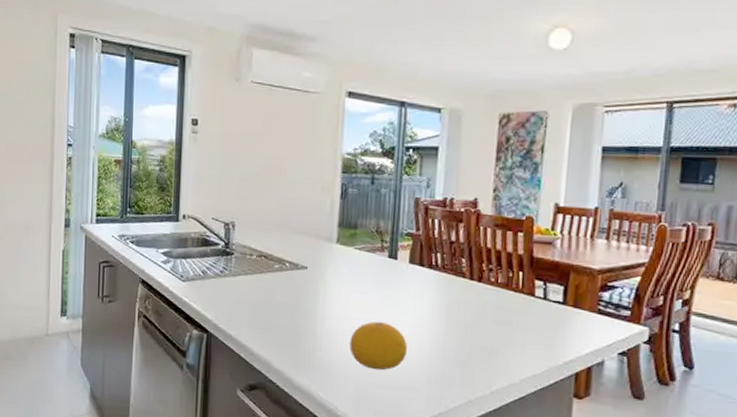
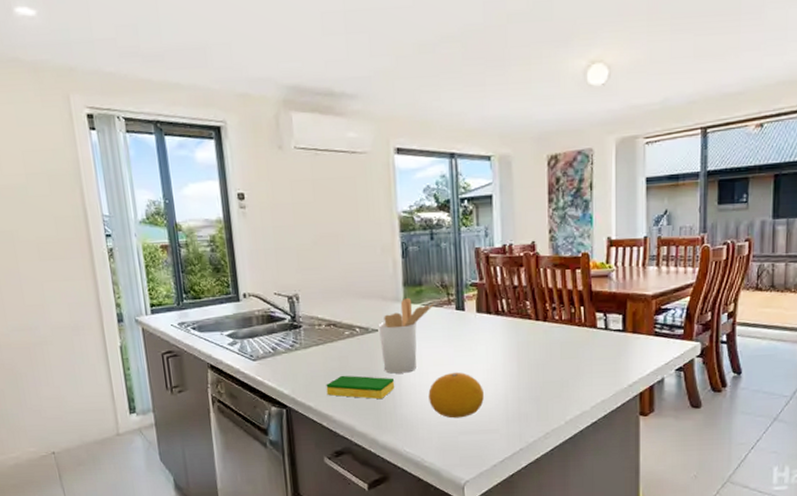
dish sponge: none [248,308,318,339] -> present [326,375,395,400]
utensil holder: none [308,238,367,315] -> present [378,297,434,374]

